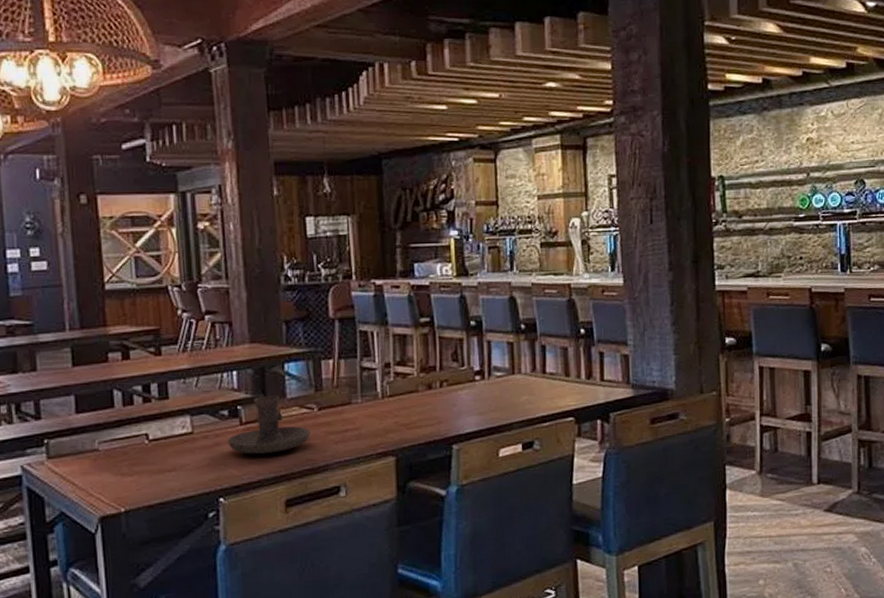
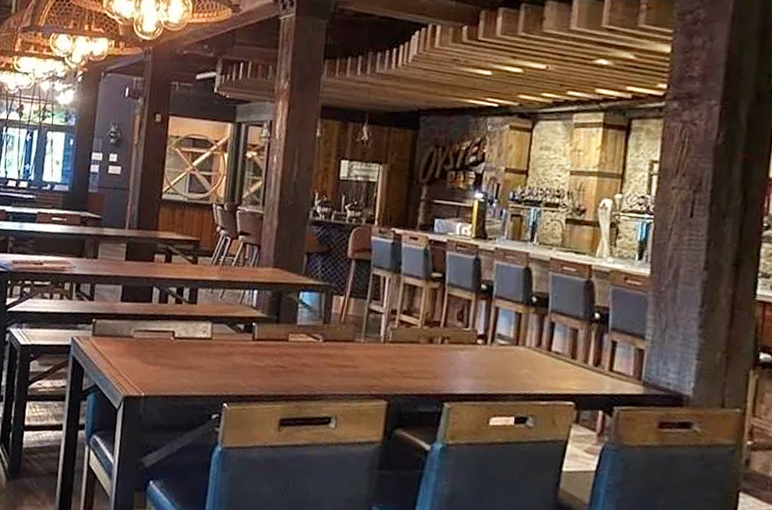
candle holder: present [227,396,310,454] -> none [238,318,313,373]

